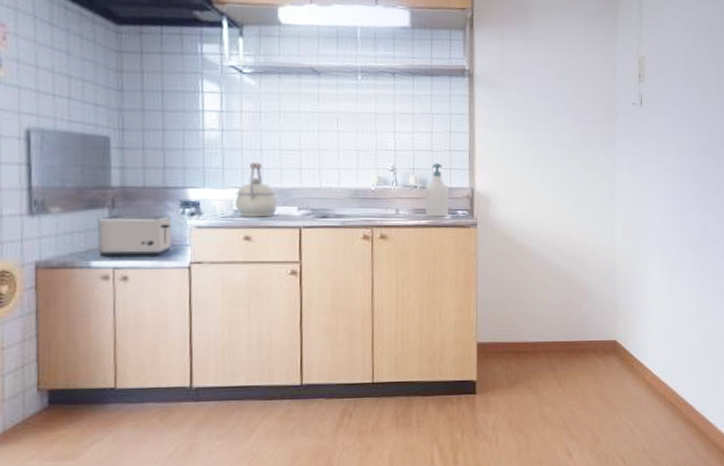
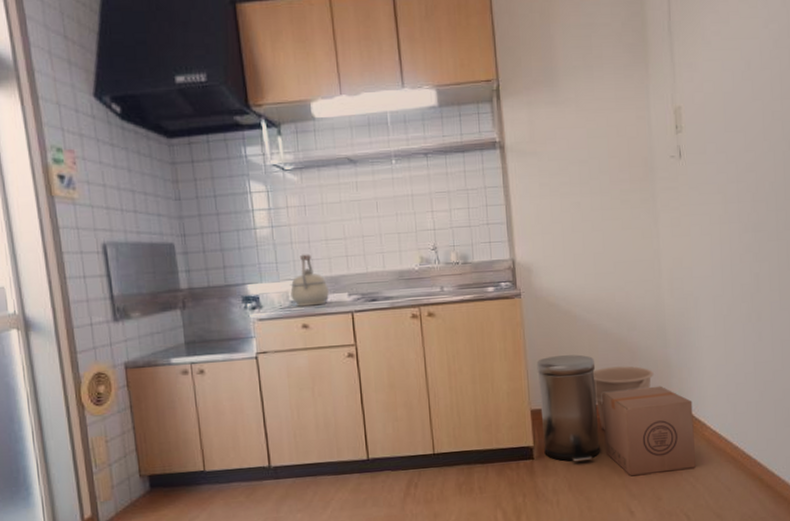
toaster: present [97,214,172,258] -> none [172,311,239,354]
soap bottle: present [425,162,450,217] -> none [467,237,492,291]
pedal bin: none [487,289,545,399] -> present [536,354,600,462]
bucket: none [542,304,601,368] -> present [593,366,654,430]
cardboard box: none [548,326,636,417] -> present [602,386,696,477]

